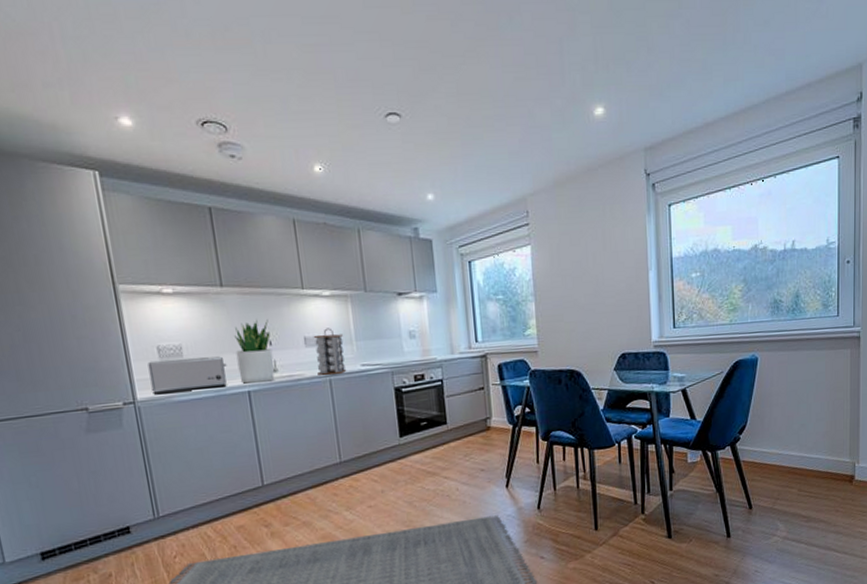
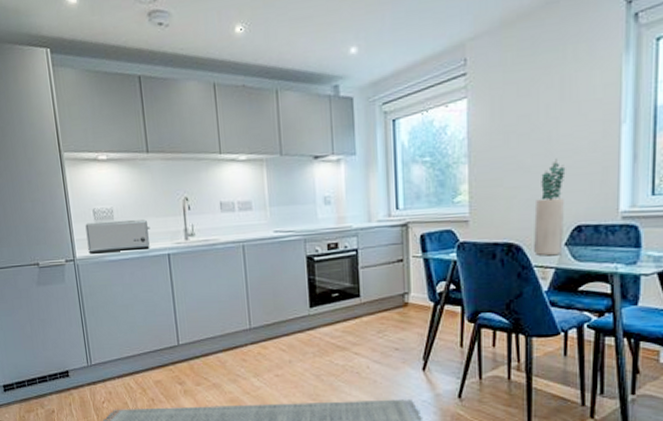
planter: present [233,319,275,384] -> none [157,184,192,246]
spice rack: present [313,328,347,376] -> none [228,193,260,242]
vase: none [589,298,613,380] -> present [534,158,566,256]

